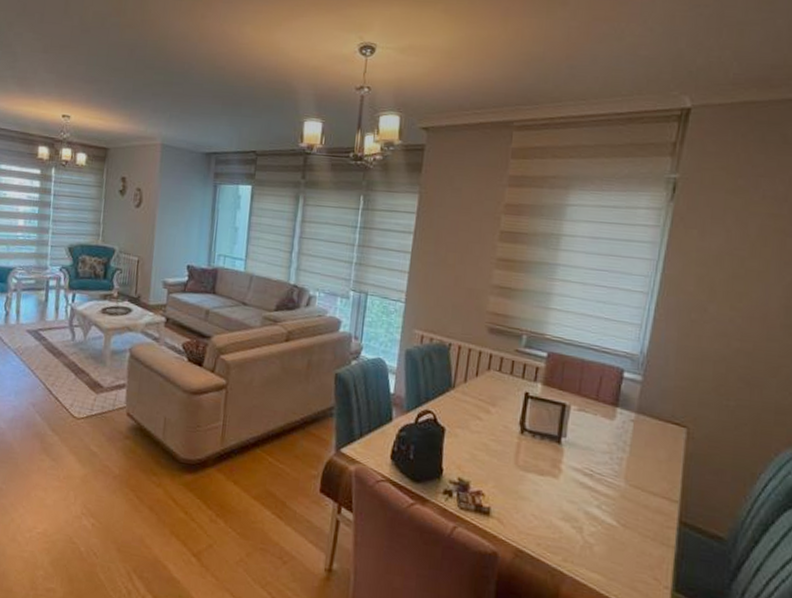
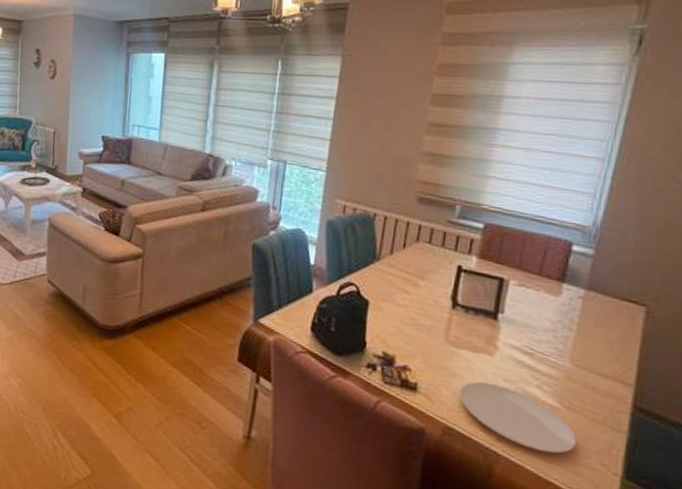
plate: none [528,504,633,571] -> present [459,381,578,454]

